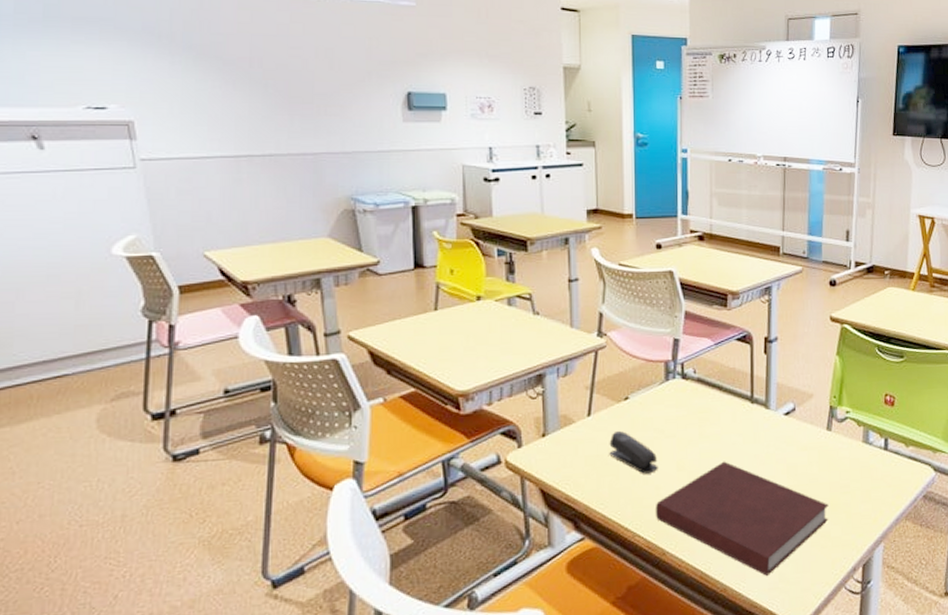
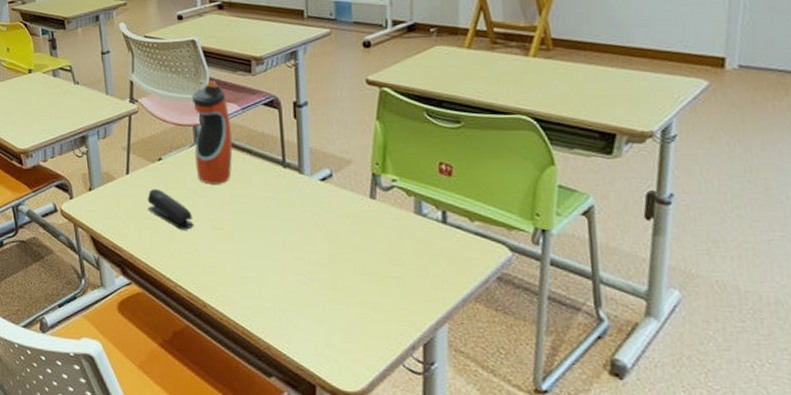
notebook: present [655,461,829,576] -> none [193,223,378,341]
water bottle: none [664,313,703,424] -> present [192,80,233,184]

